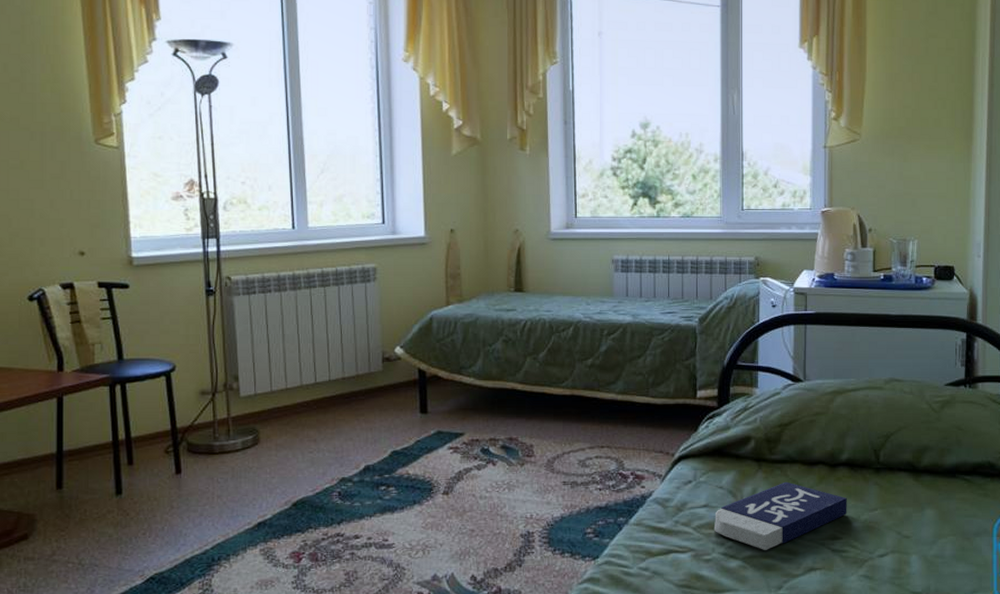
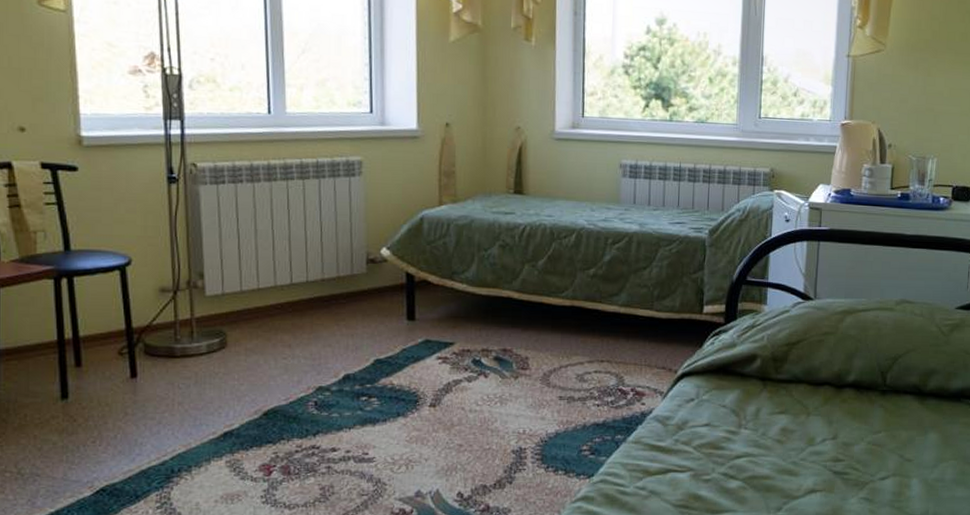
book: present [713,481,847,550] -> none [714,402,851,471]

